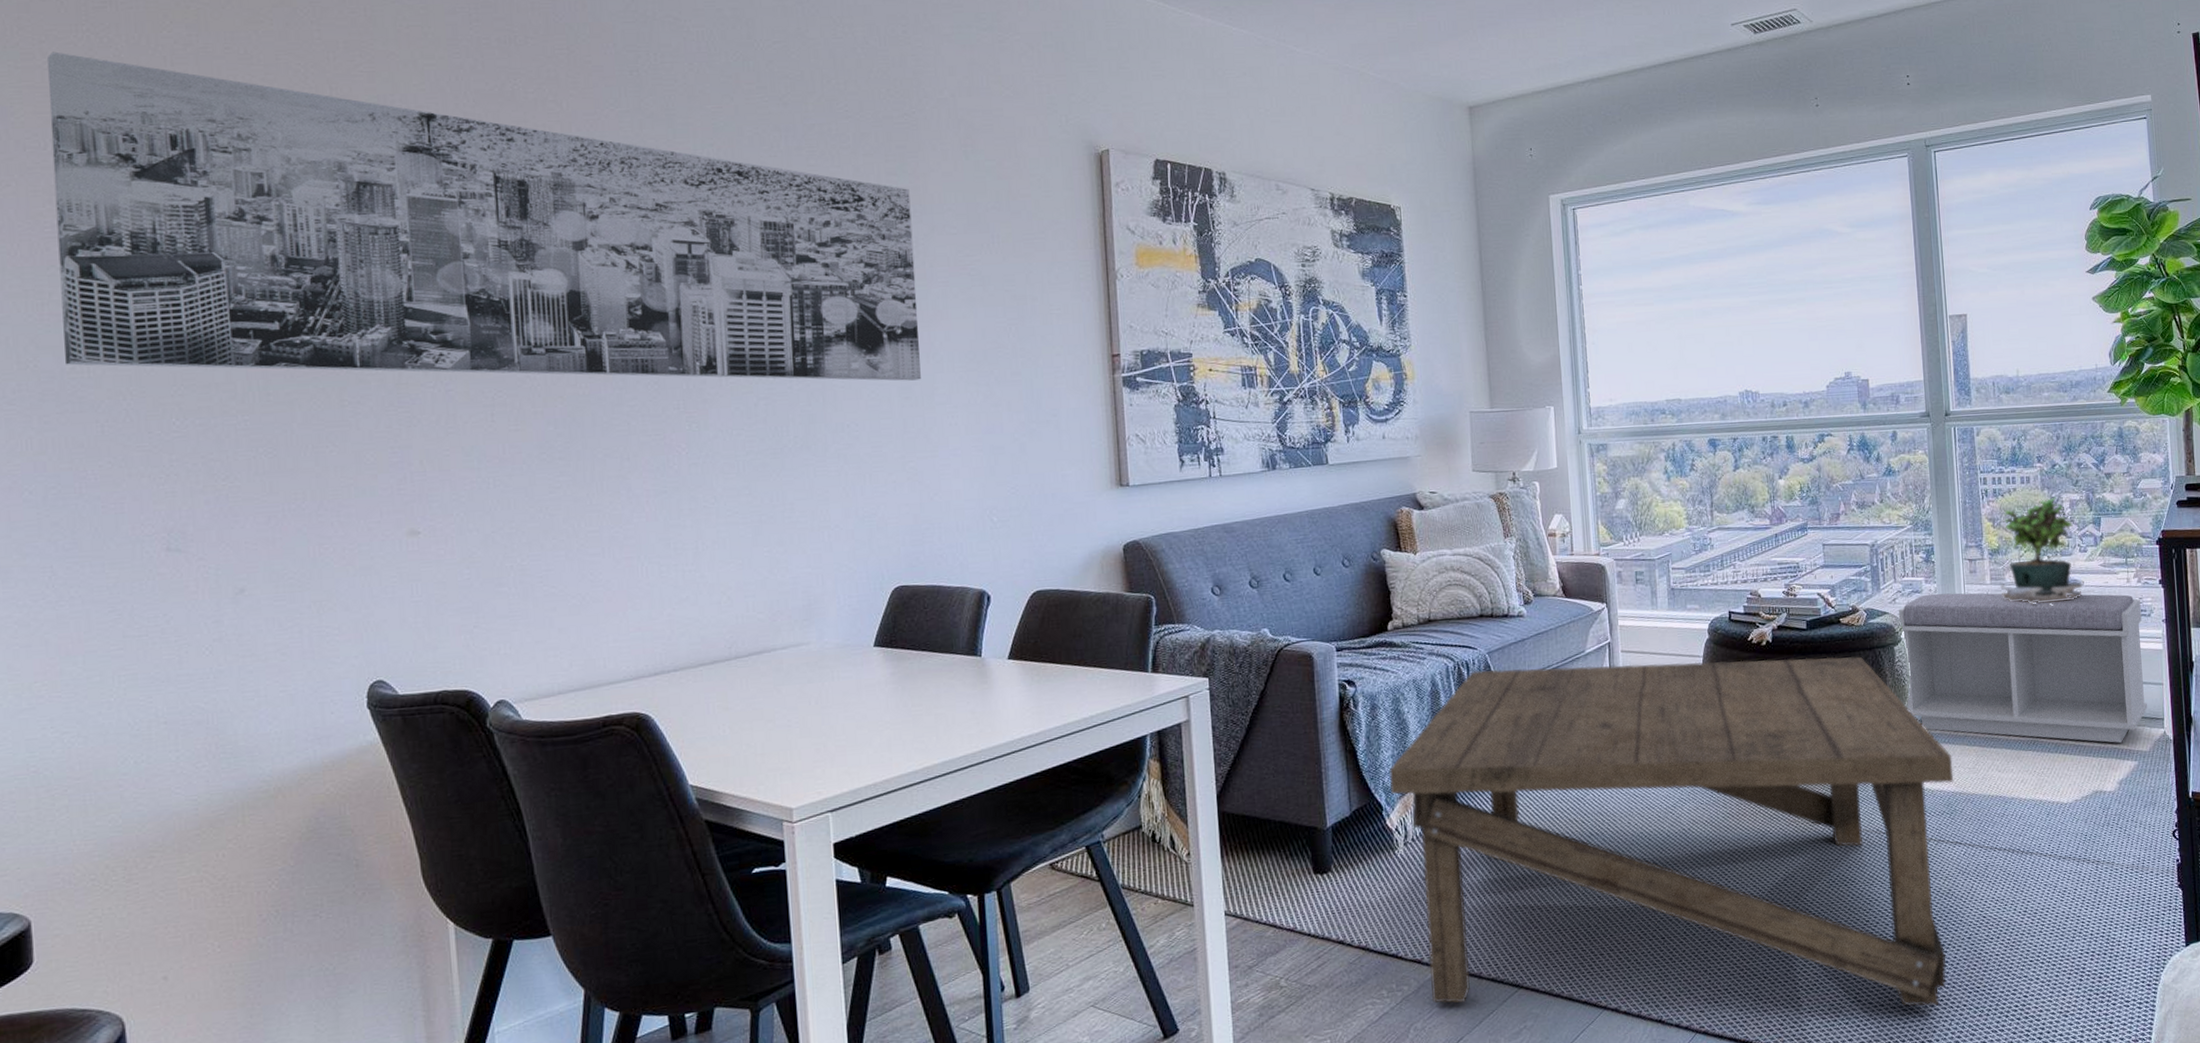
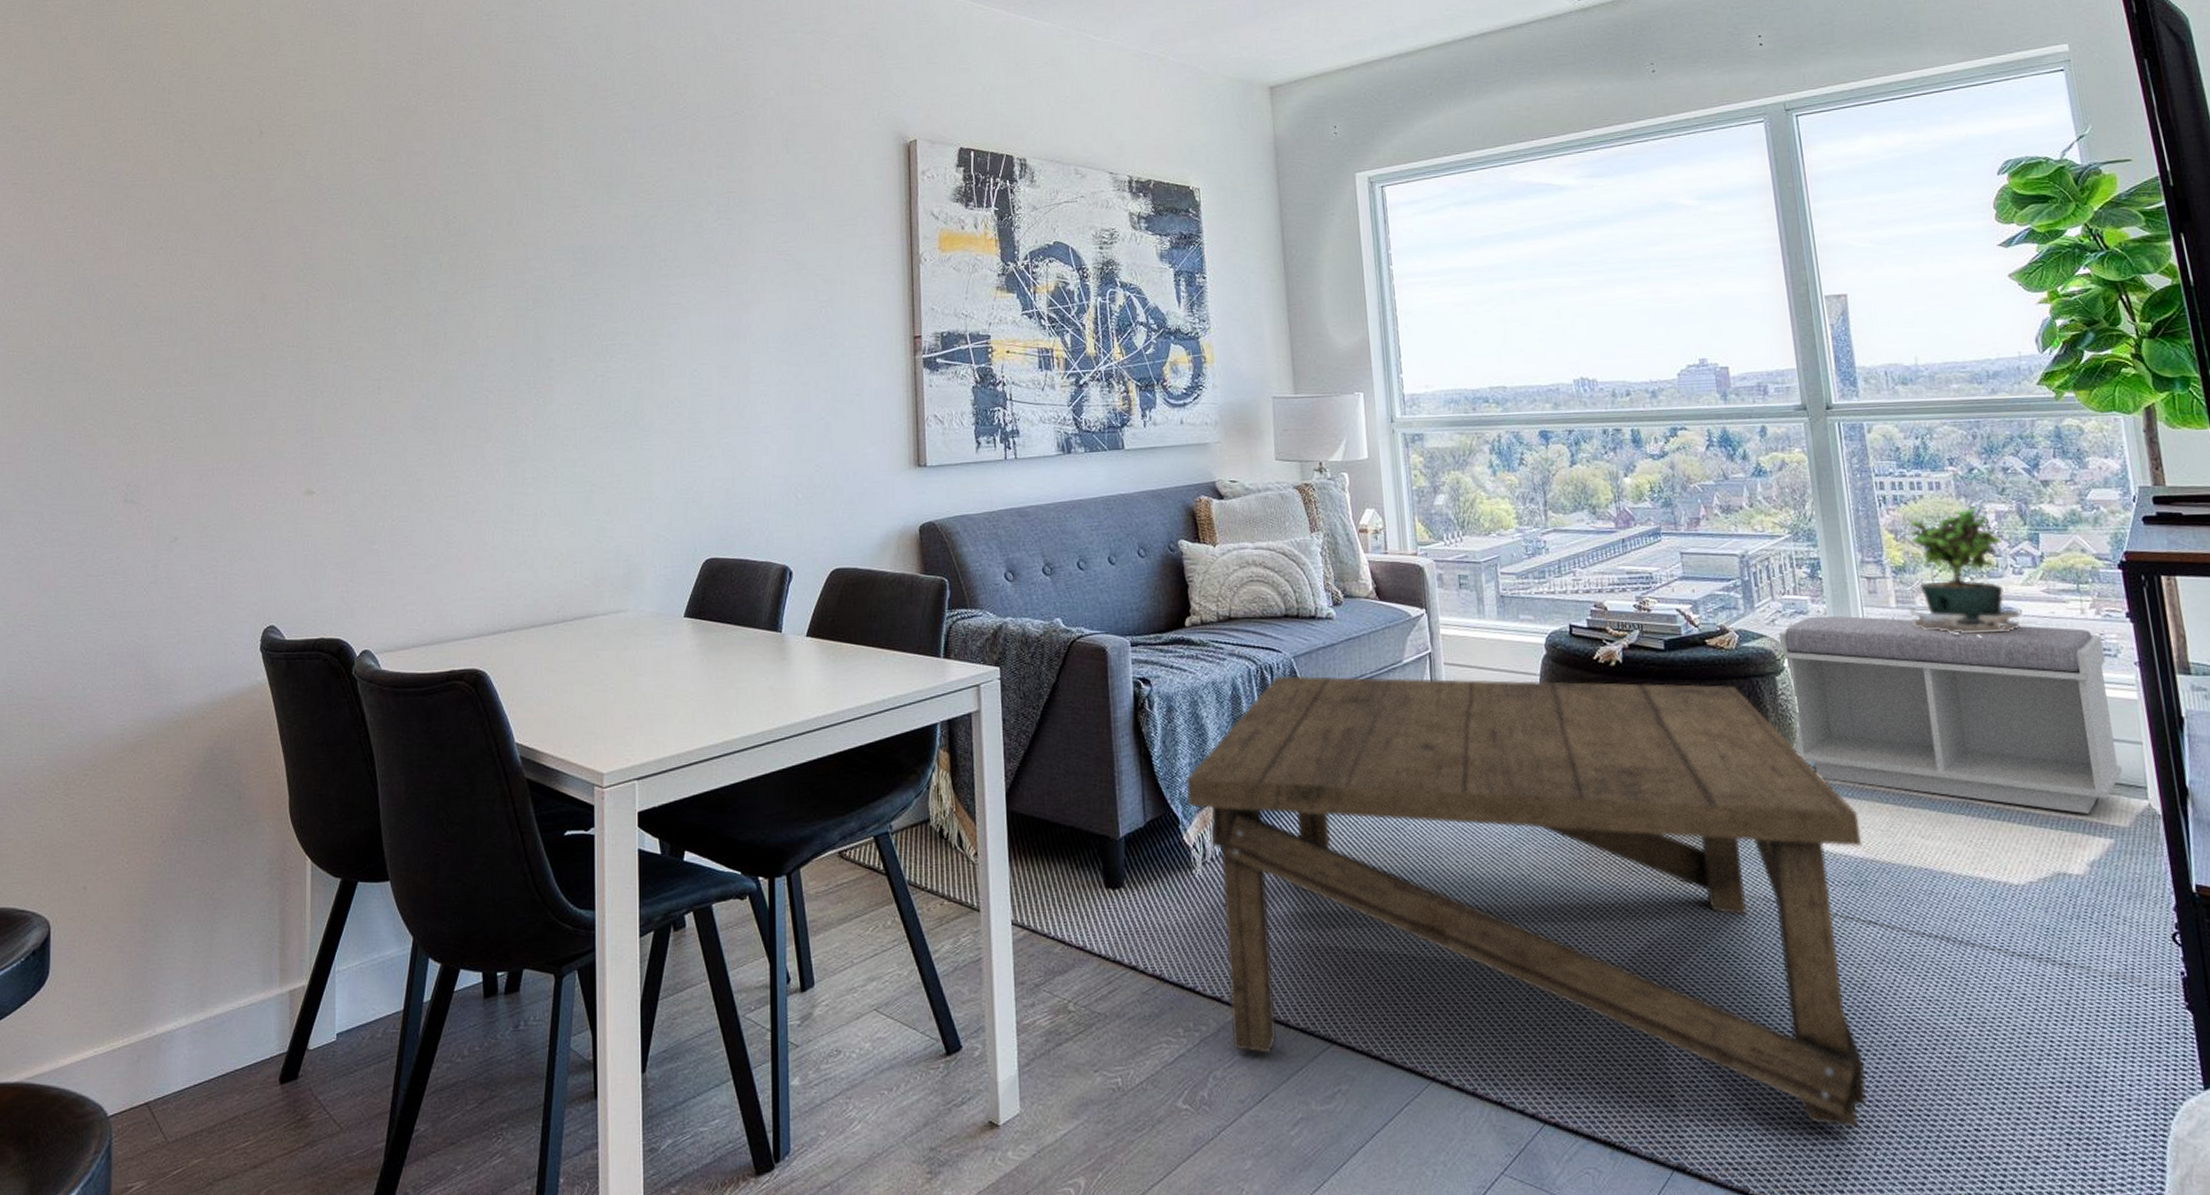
wall art: present [48,51,921,381] -> none [70,86,738,361]

